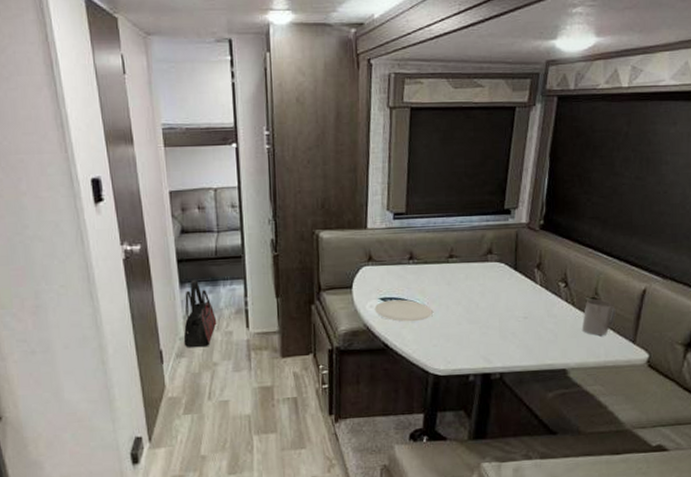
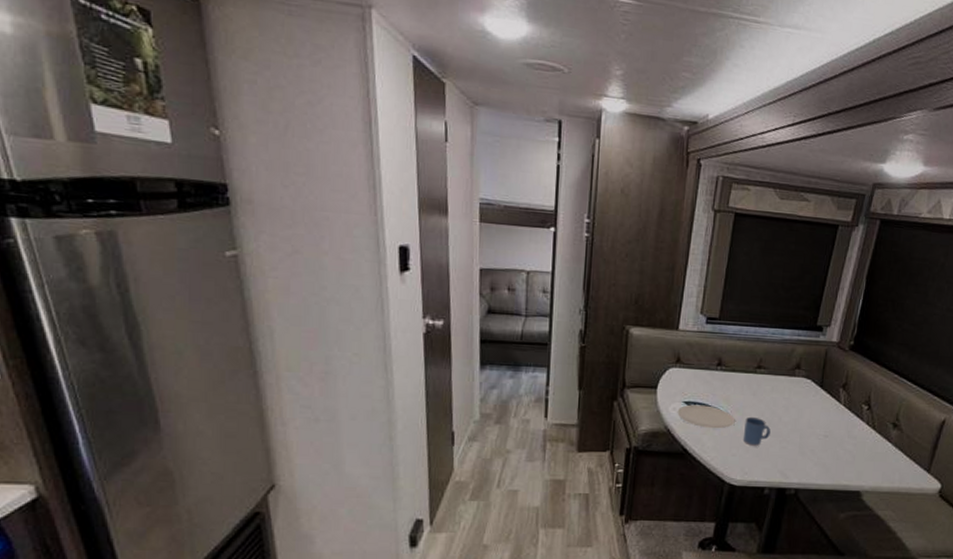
duffel bag: present [183,279,217,347] -> none [478,362,515,433]
mug: none [442,306,469,335] -> present [742,416,771,446]
mug: present [581,298,617,337] -> none [879,424,915,463]

